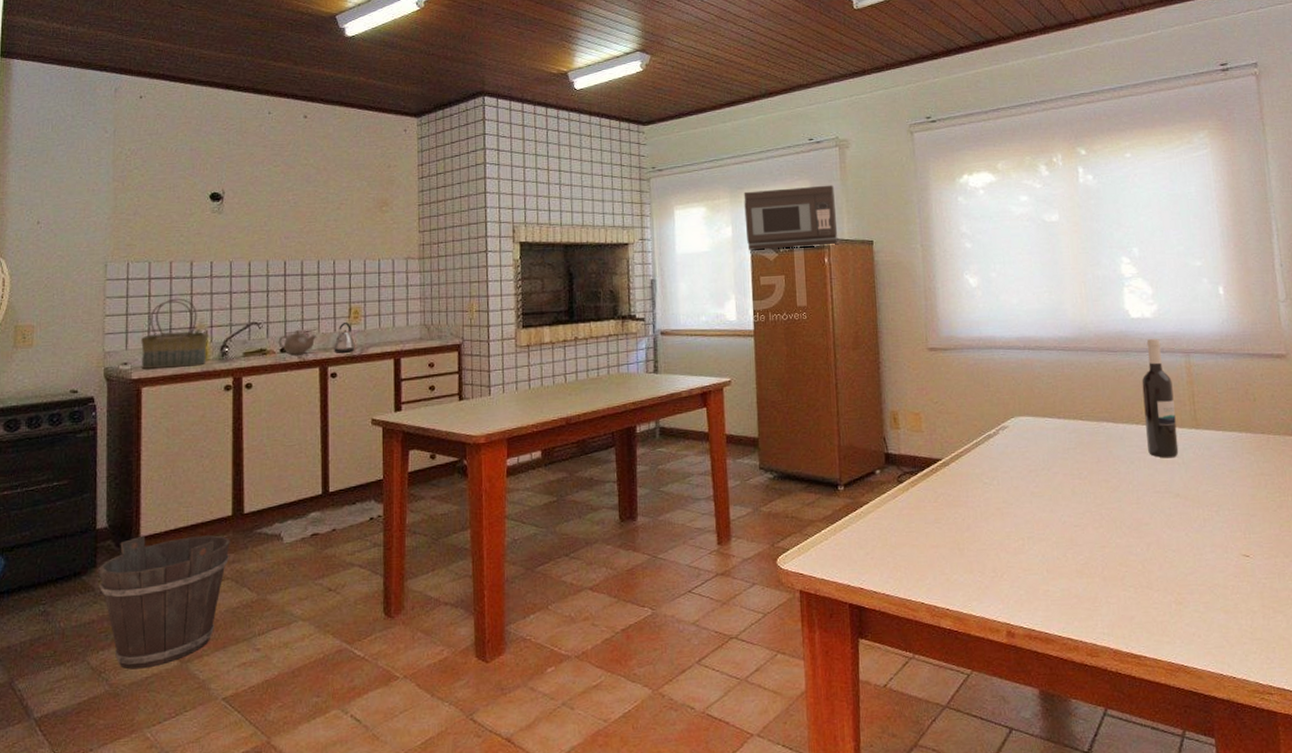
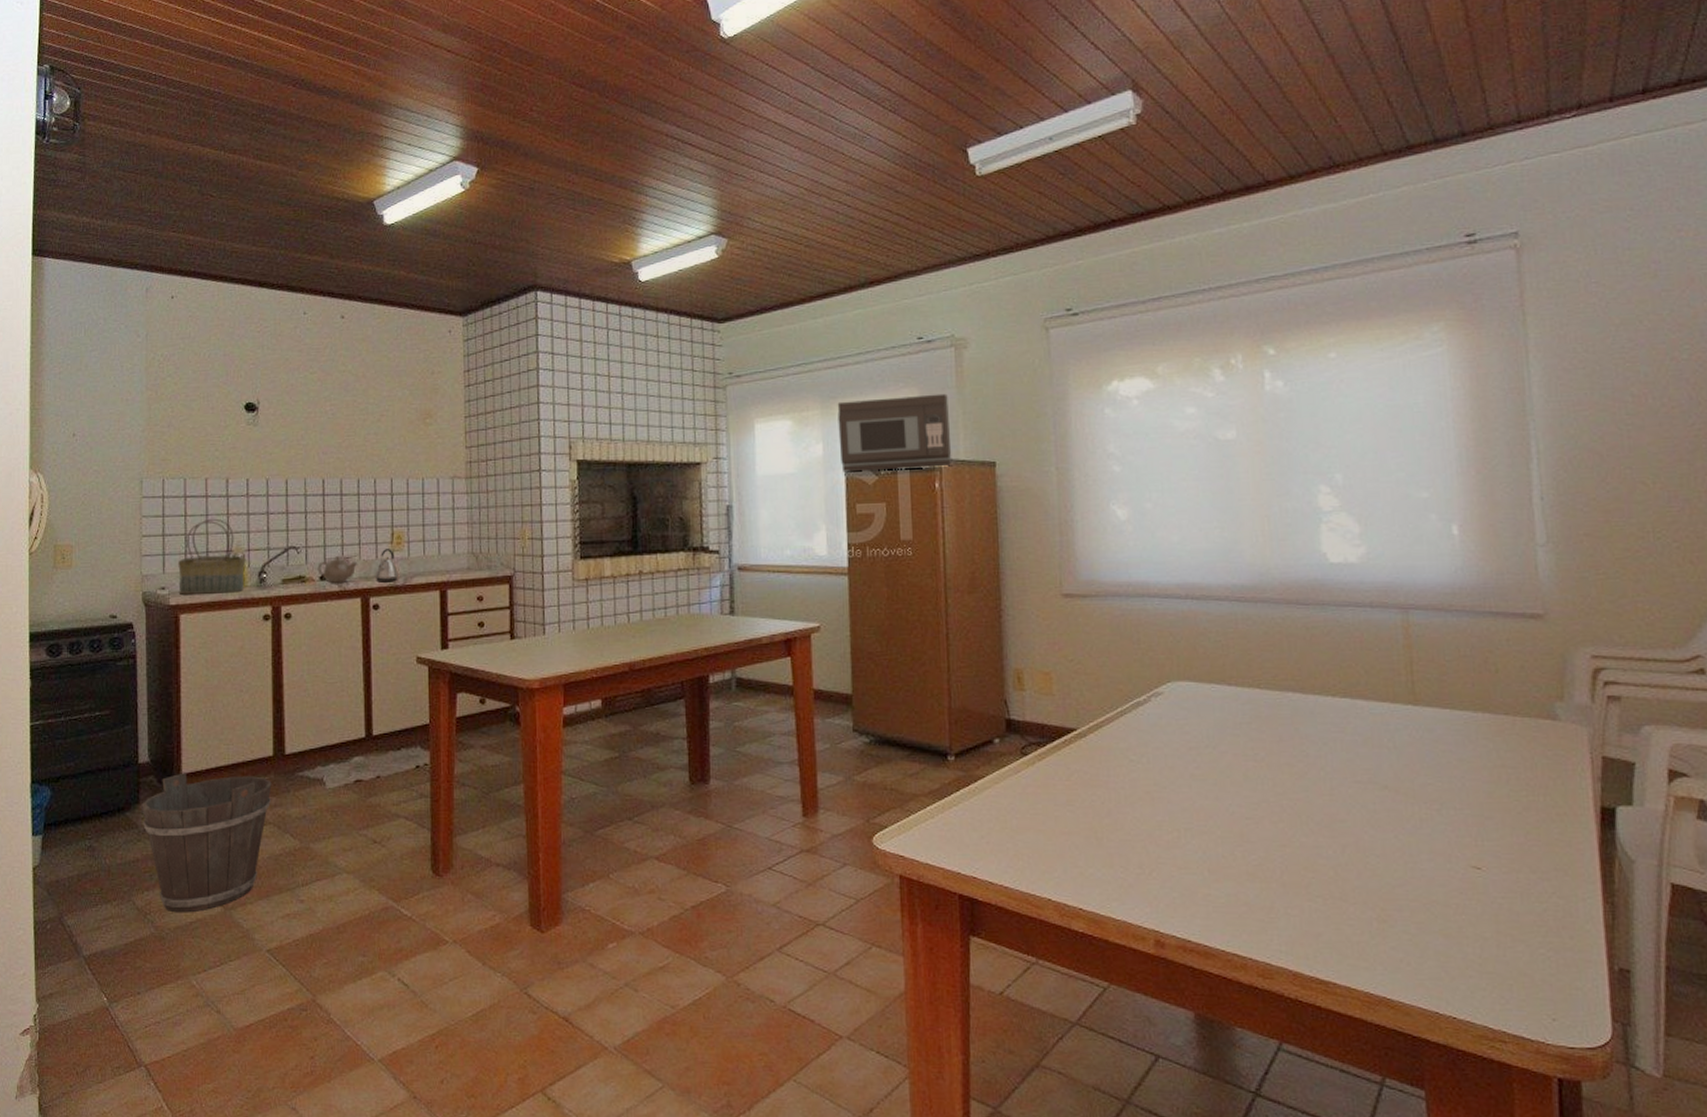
wine bottle: present [1141,338,1179,458] -> none [1341,589,1389,741]

